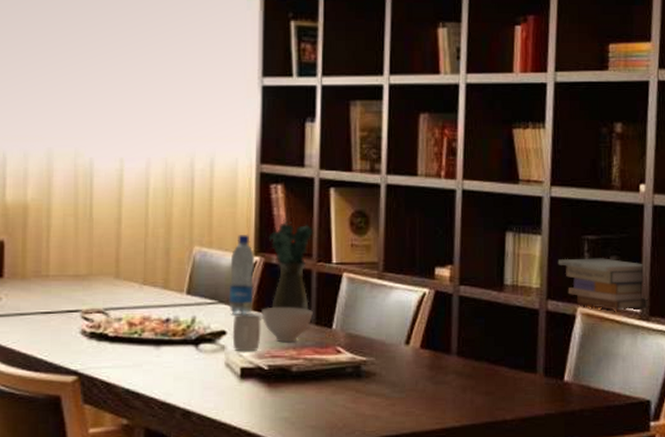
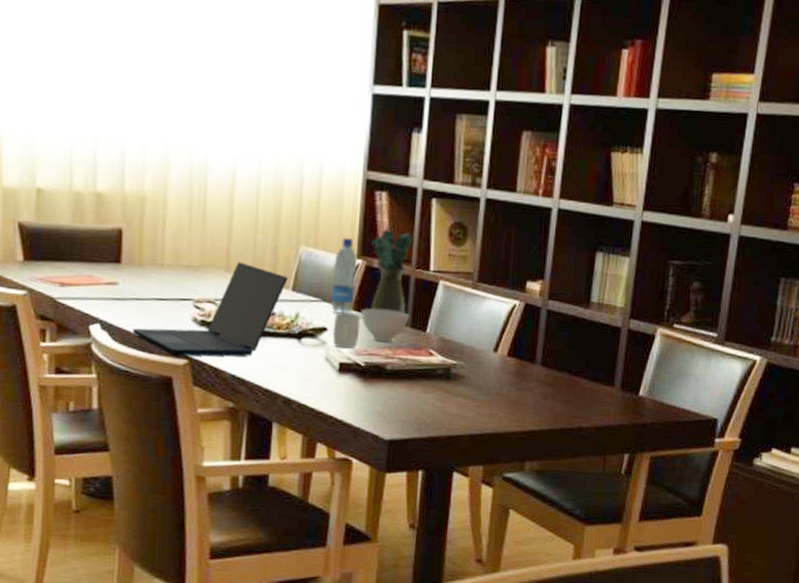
laptop: none [17,267,182,371] -> present [132,261,288,356]
books: present [557,258,649,310] -> none [642,281,726,334]

